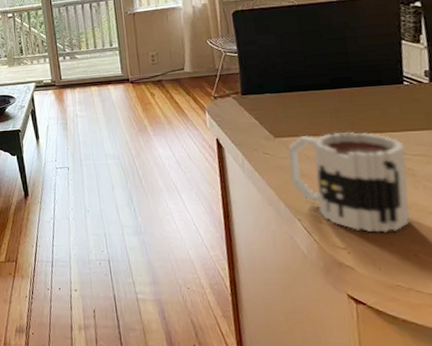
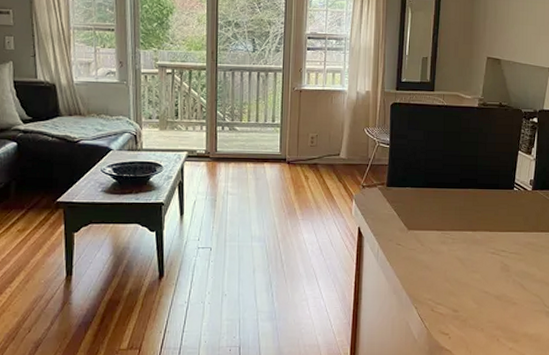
mug: present [288,131,410,233] -> none [414,228,505,320]

